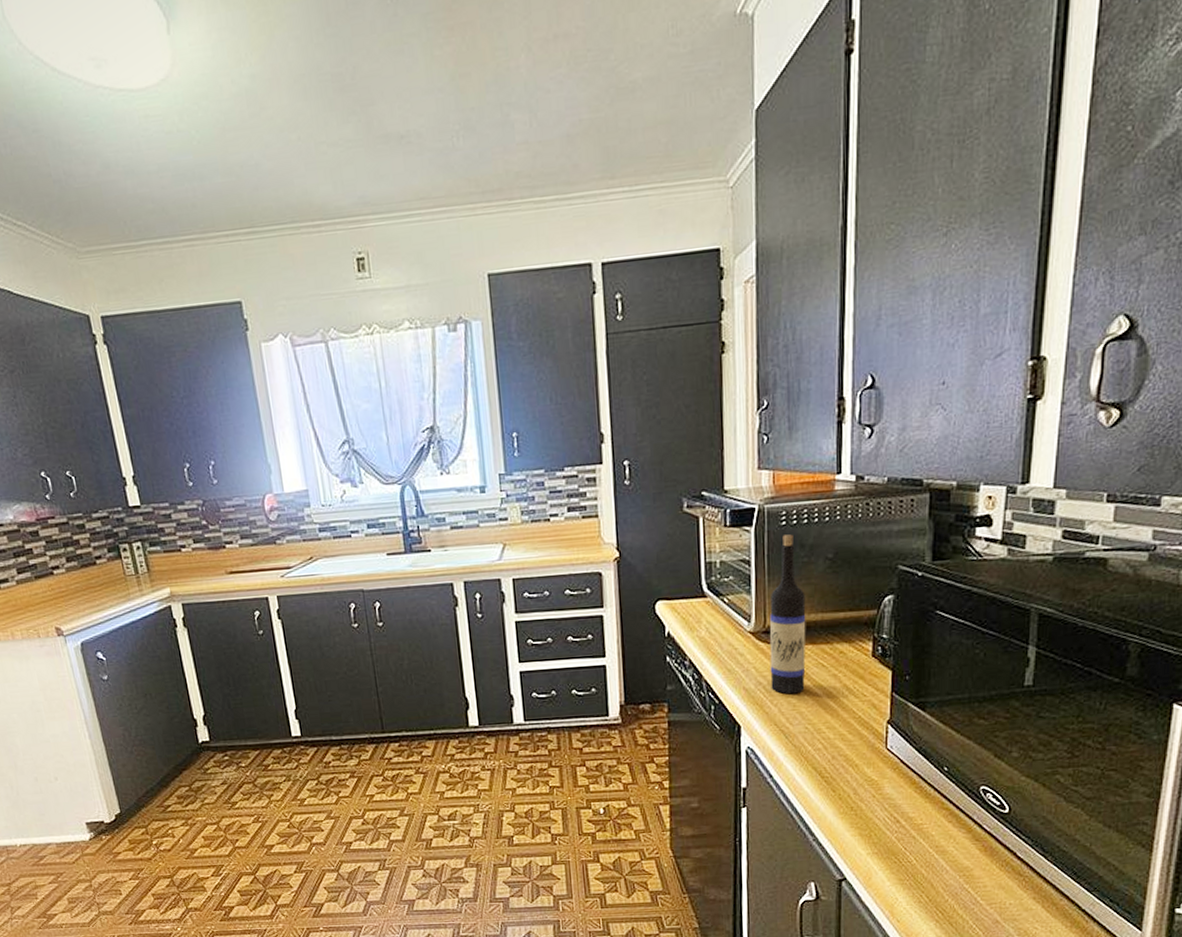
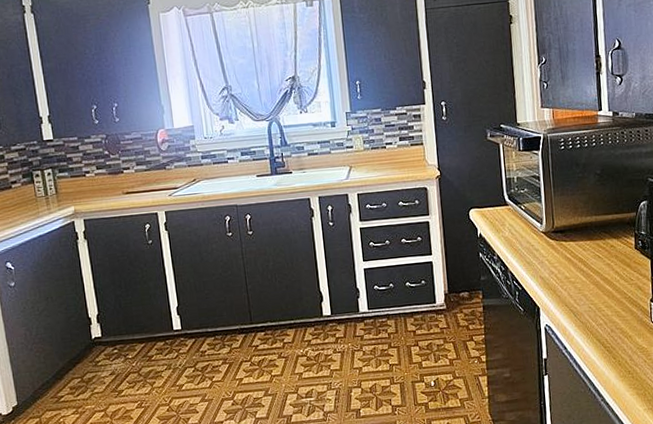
wine bottle: present [769,534,806,694] -> none [556,156,587,281]

